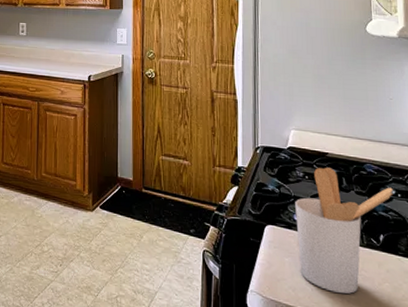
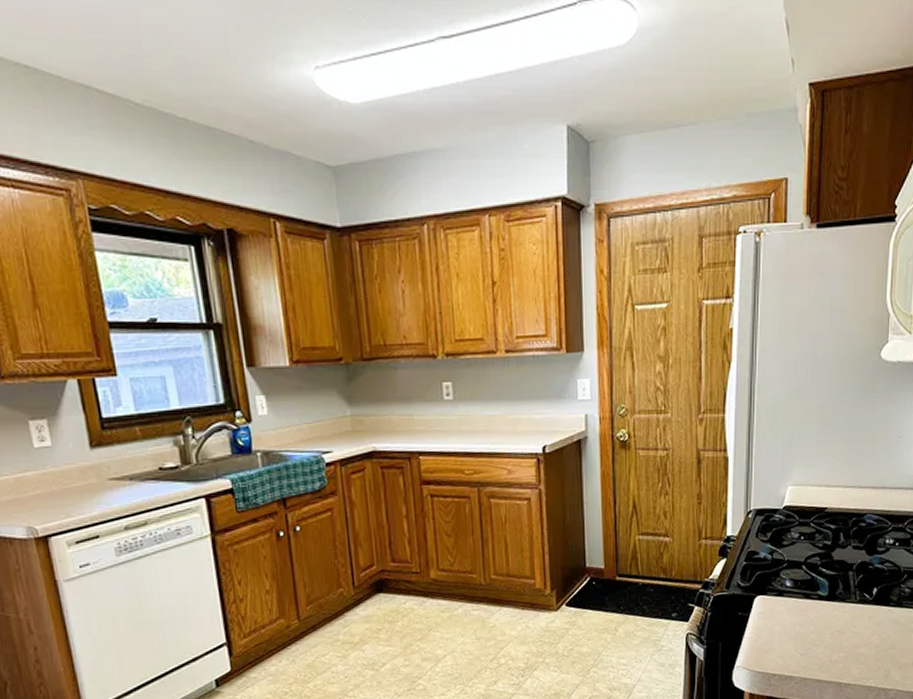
utensil holder: present [295,167,393,294] -> none [788,524,891,654]

